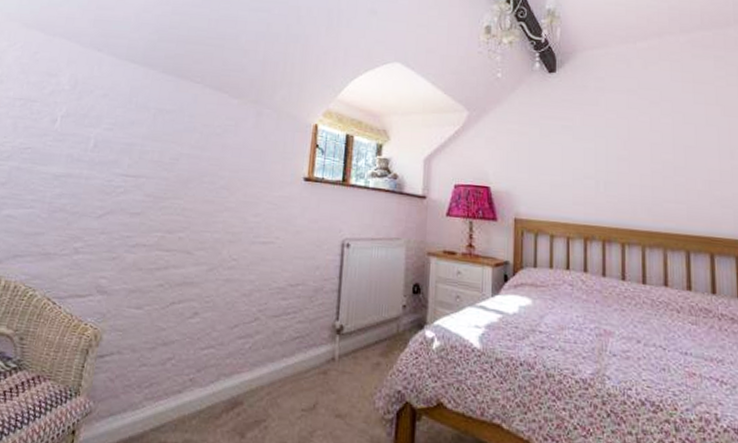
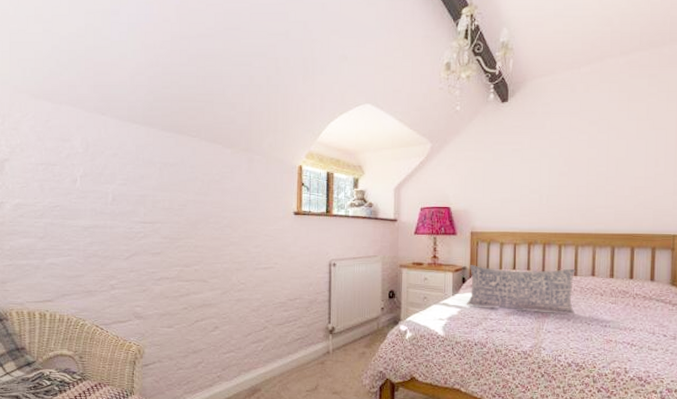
pillow: none [508,258,646,334] -> present [466,264,575,314]

